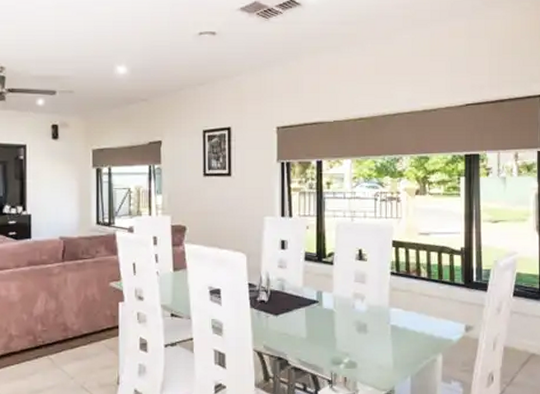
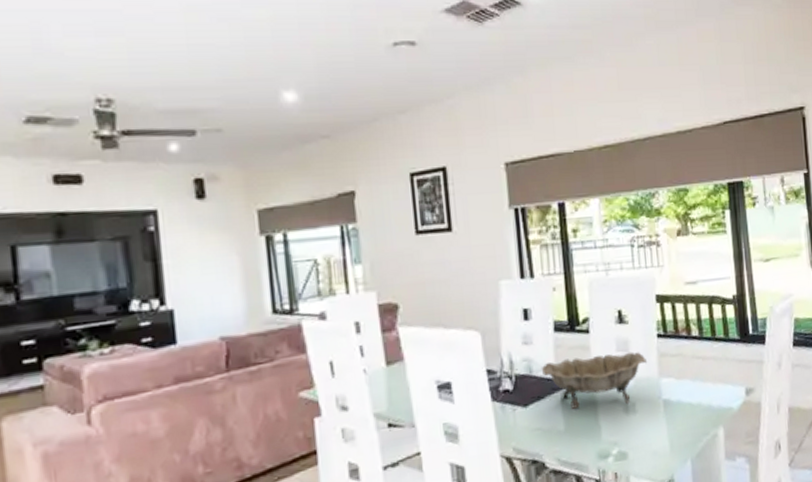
decorative bowl: none [291,283,381,324] -> present [541,351,648,409]

